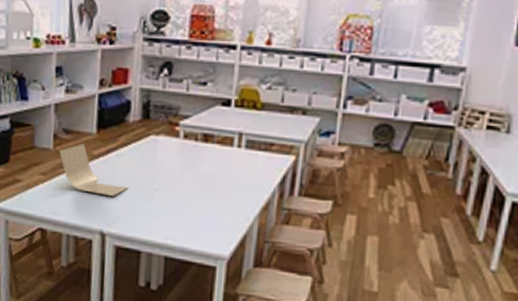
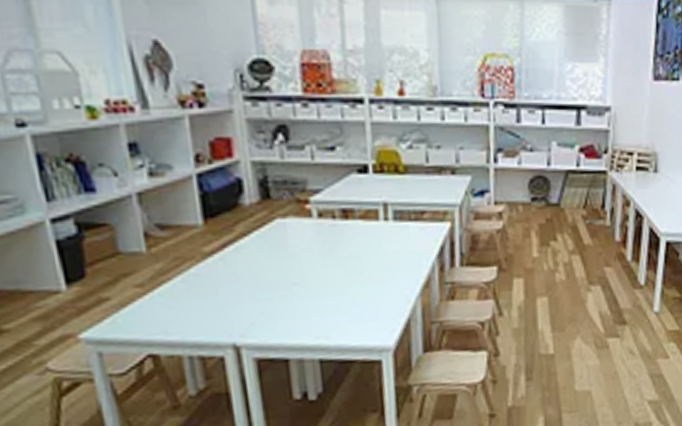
paper sheet: present [59,144,130,196] -> none [155,240,261,300]

